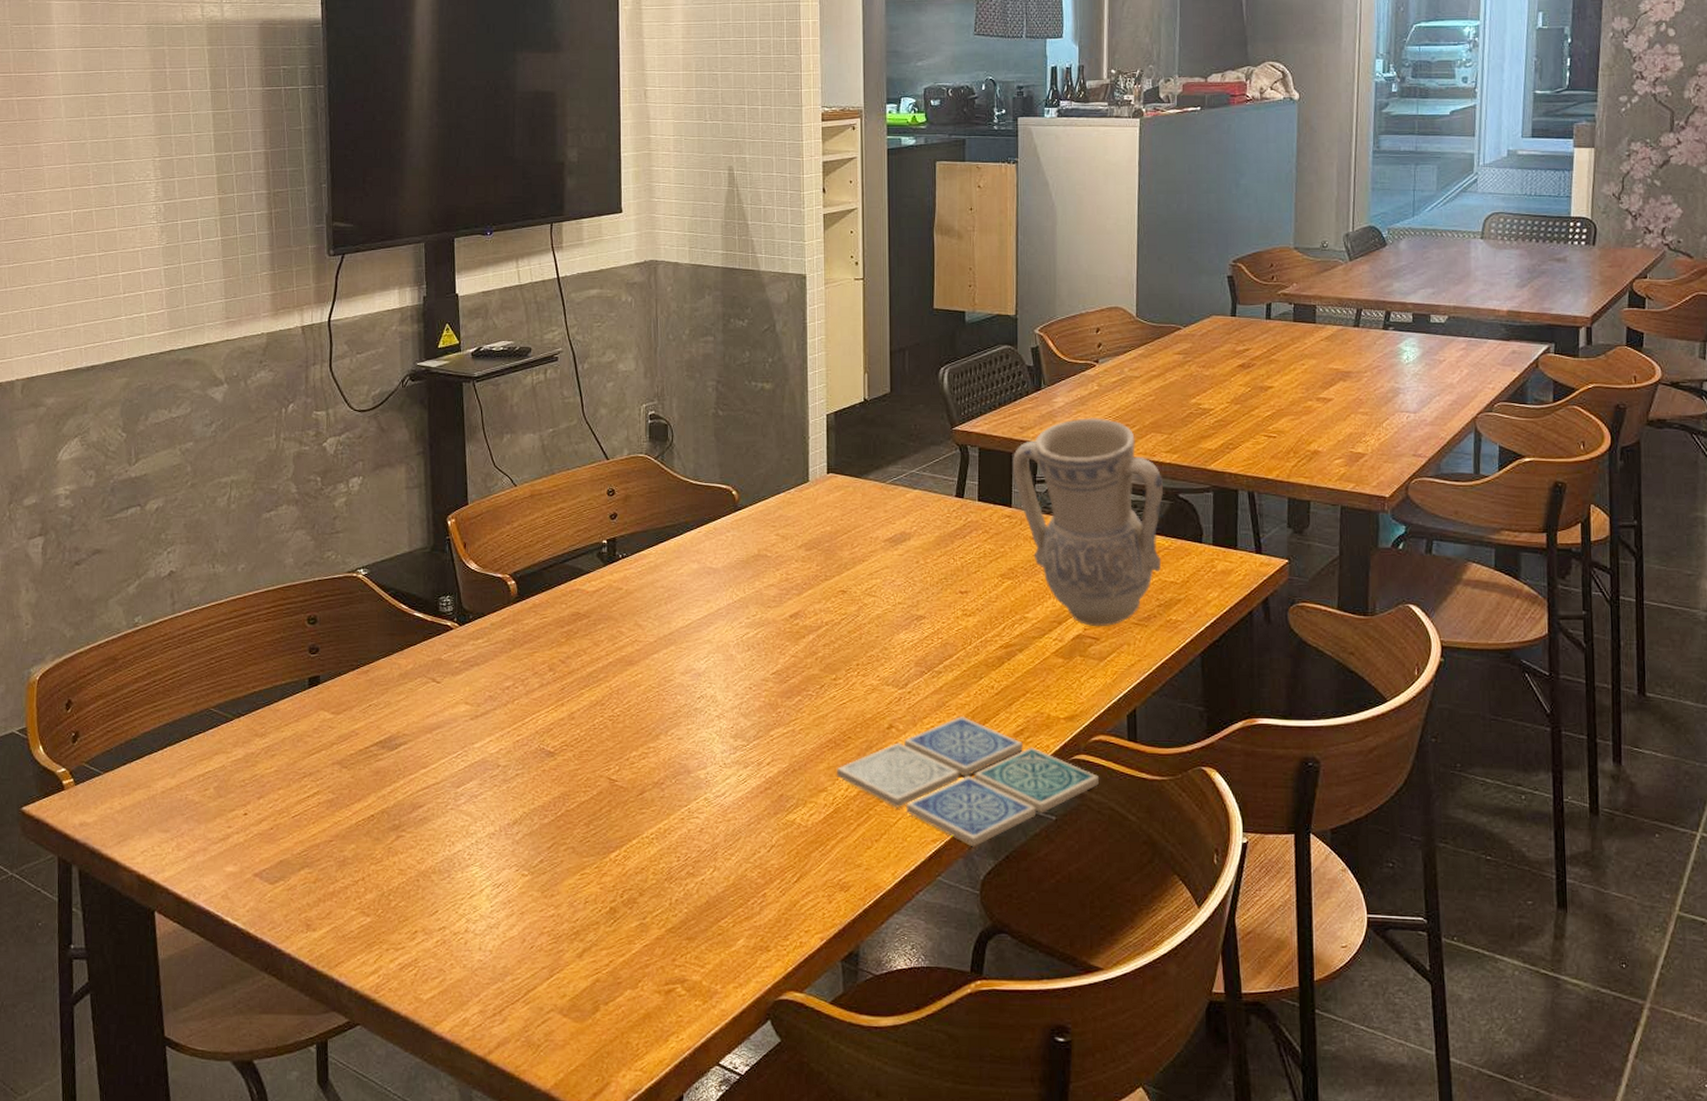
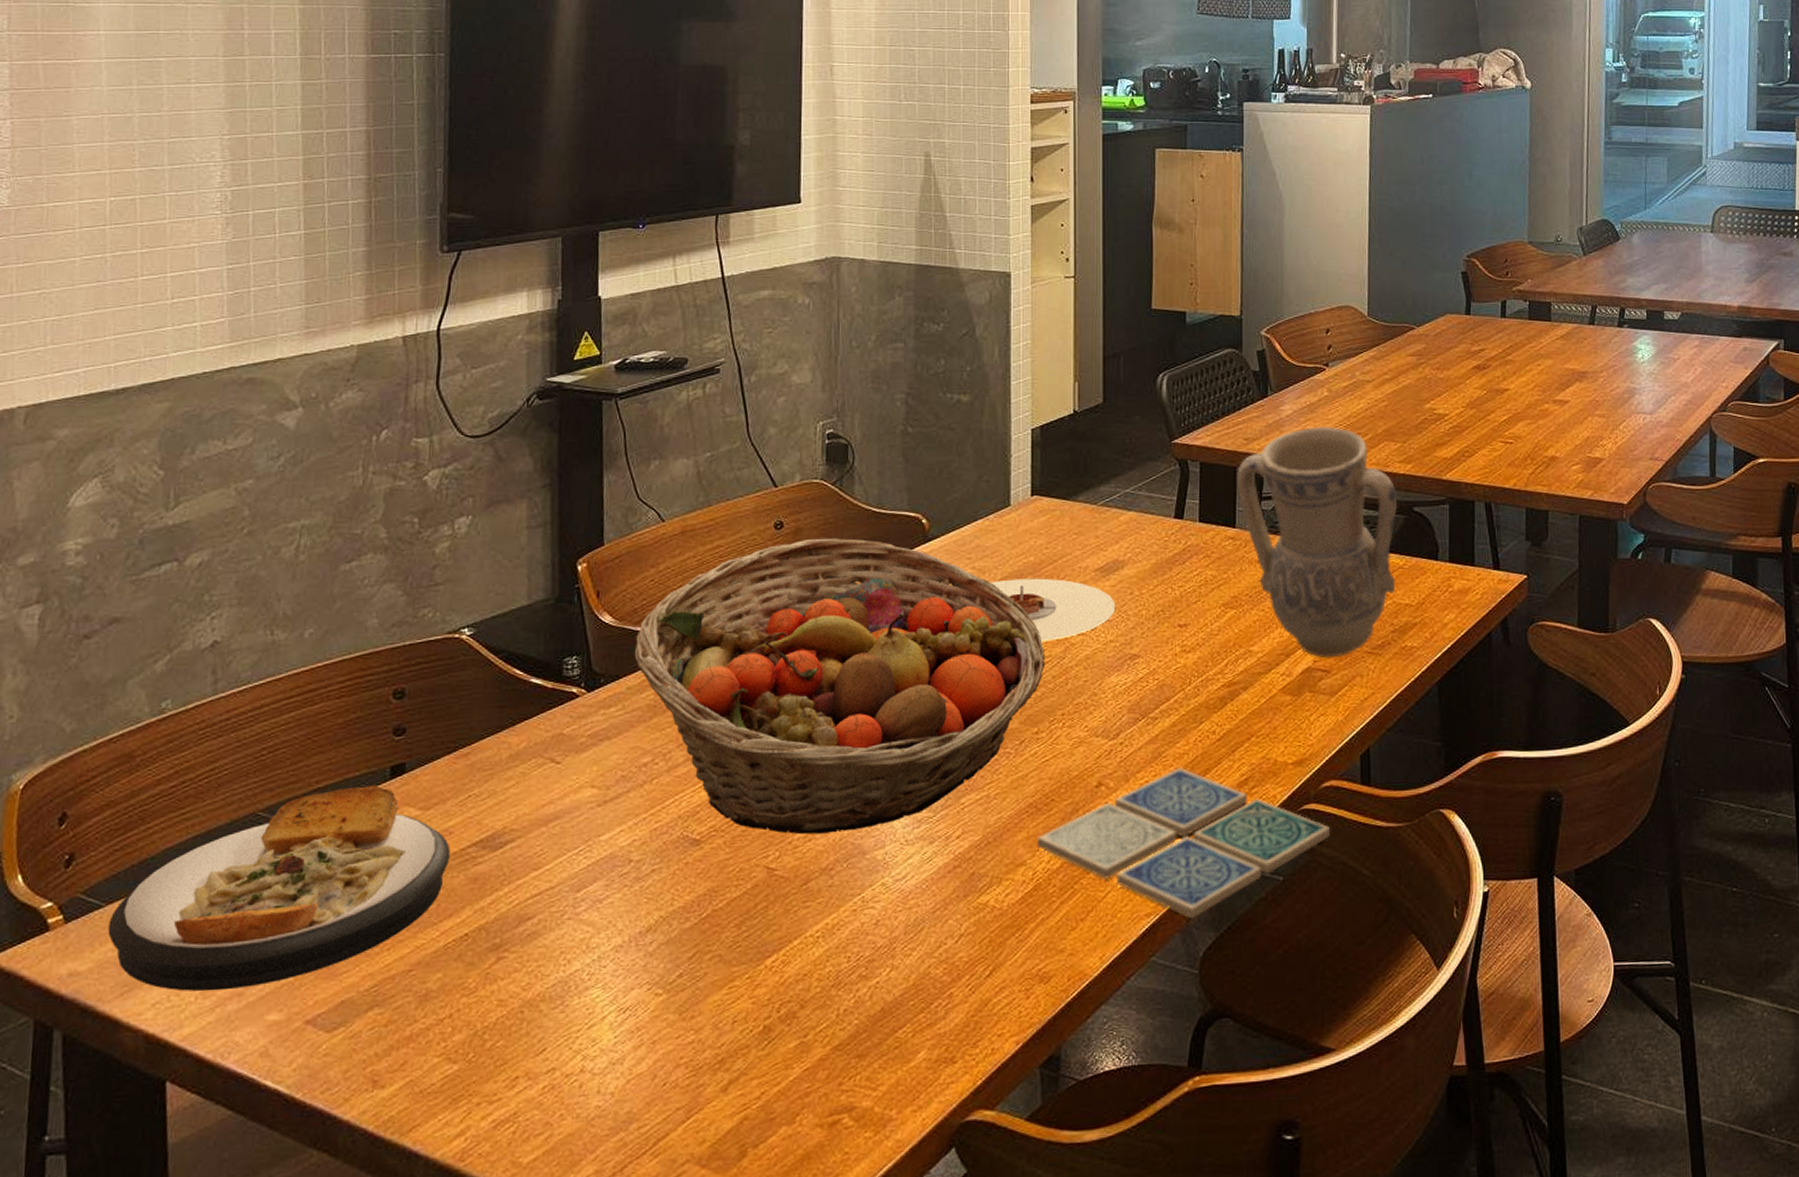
plate: none [106,692,357,845] -> present [108,785,450,992]
fruit basket: none [496,504,842,754] -> present [634,538,1046,835]
plate: none [793,545,904,601] -> present [991,578,1116,641]

